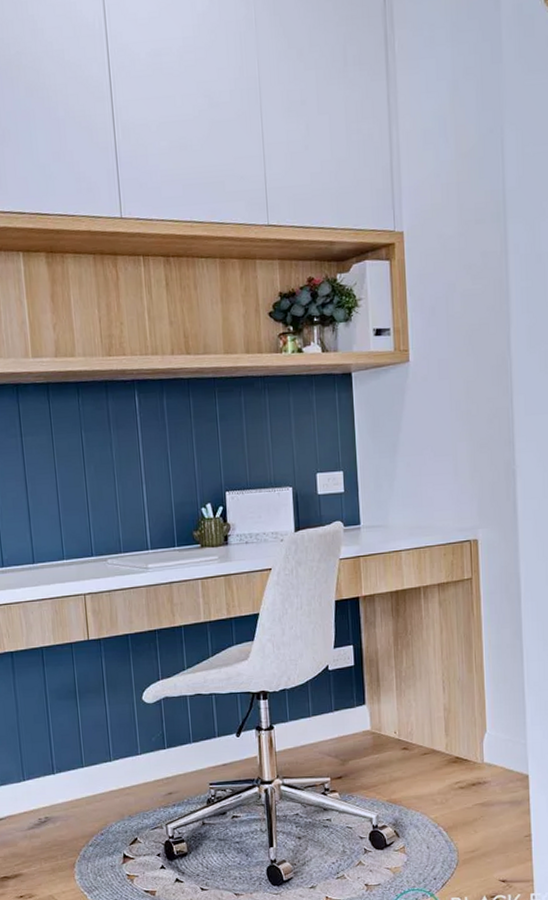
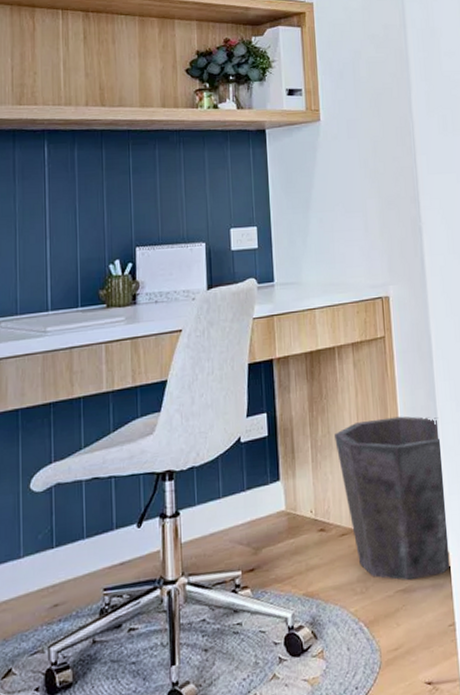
waste bin: none [419,652,529,797] -> present [335,416,451,581]

